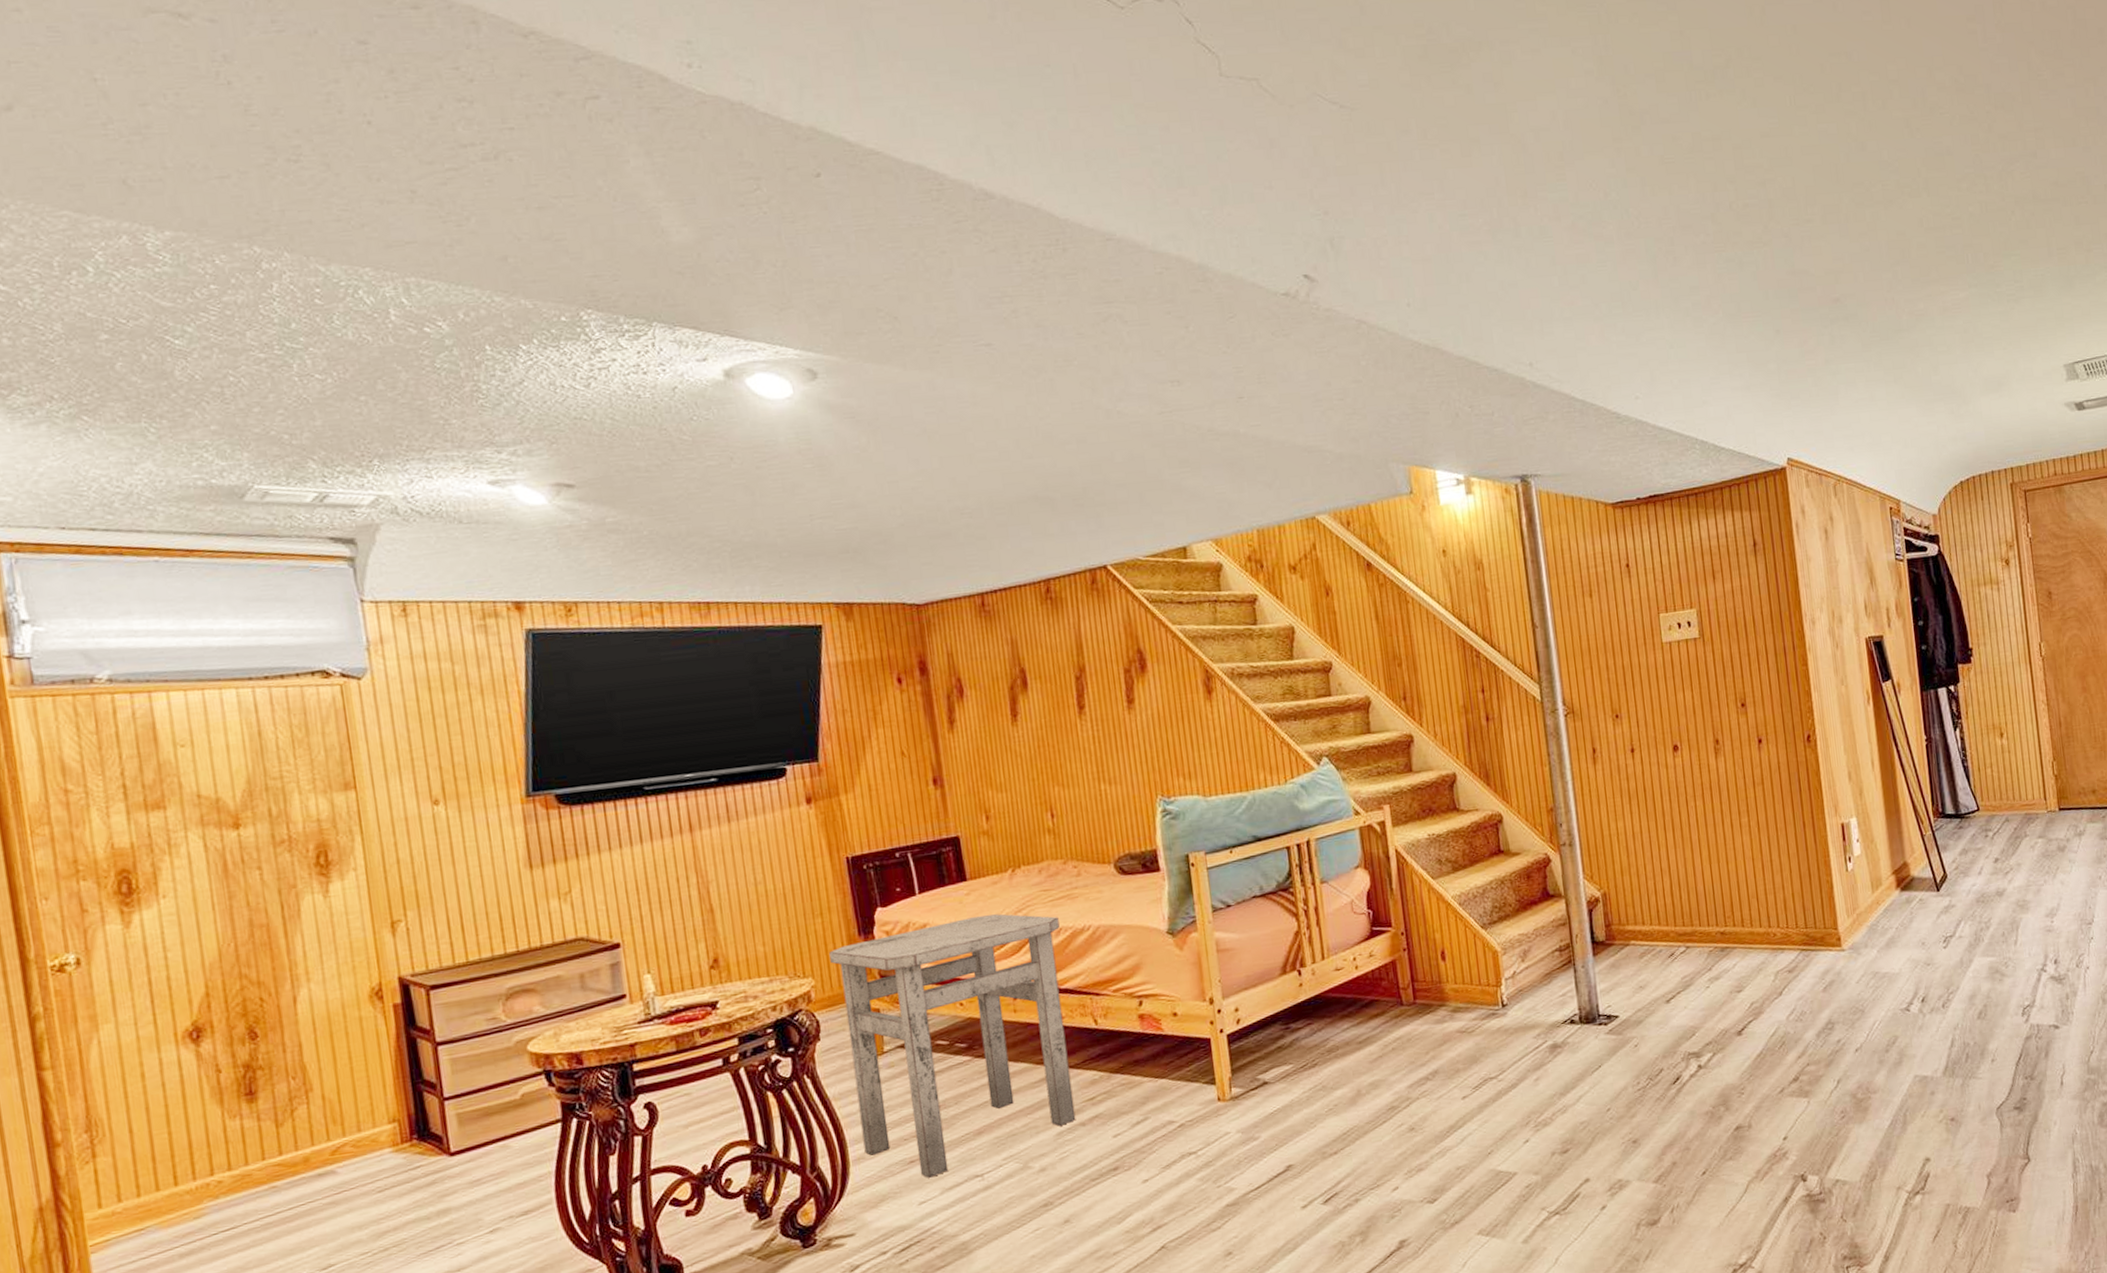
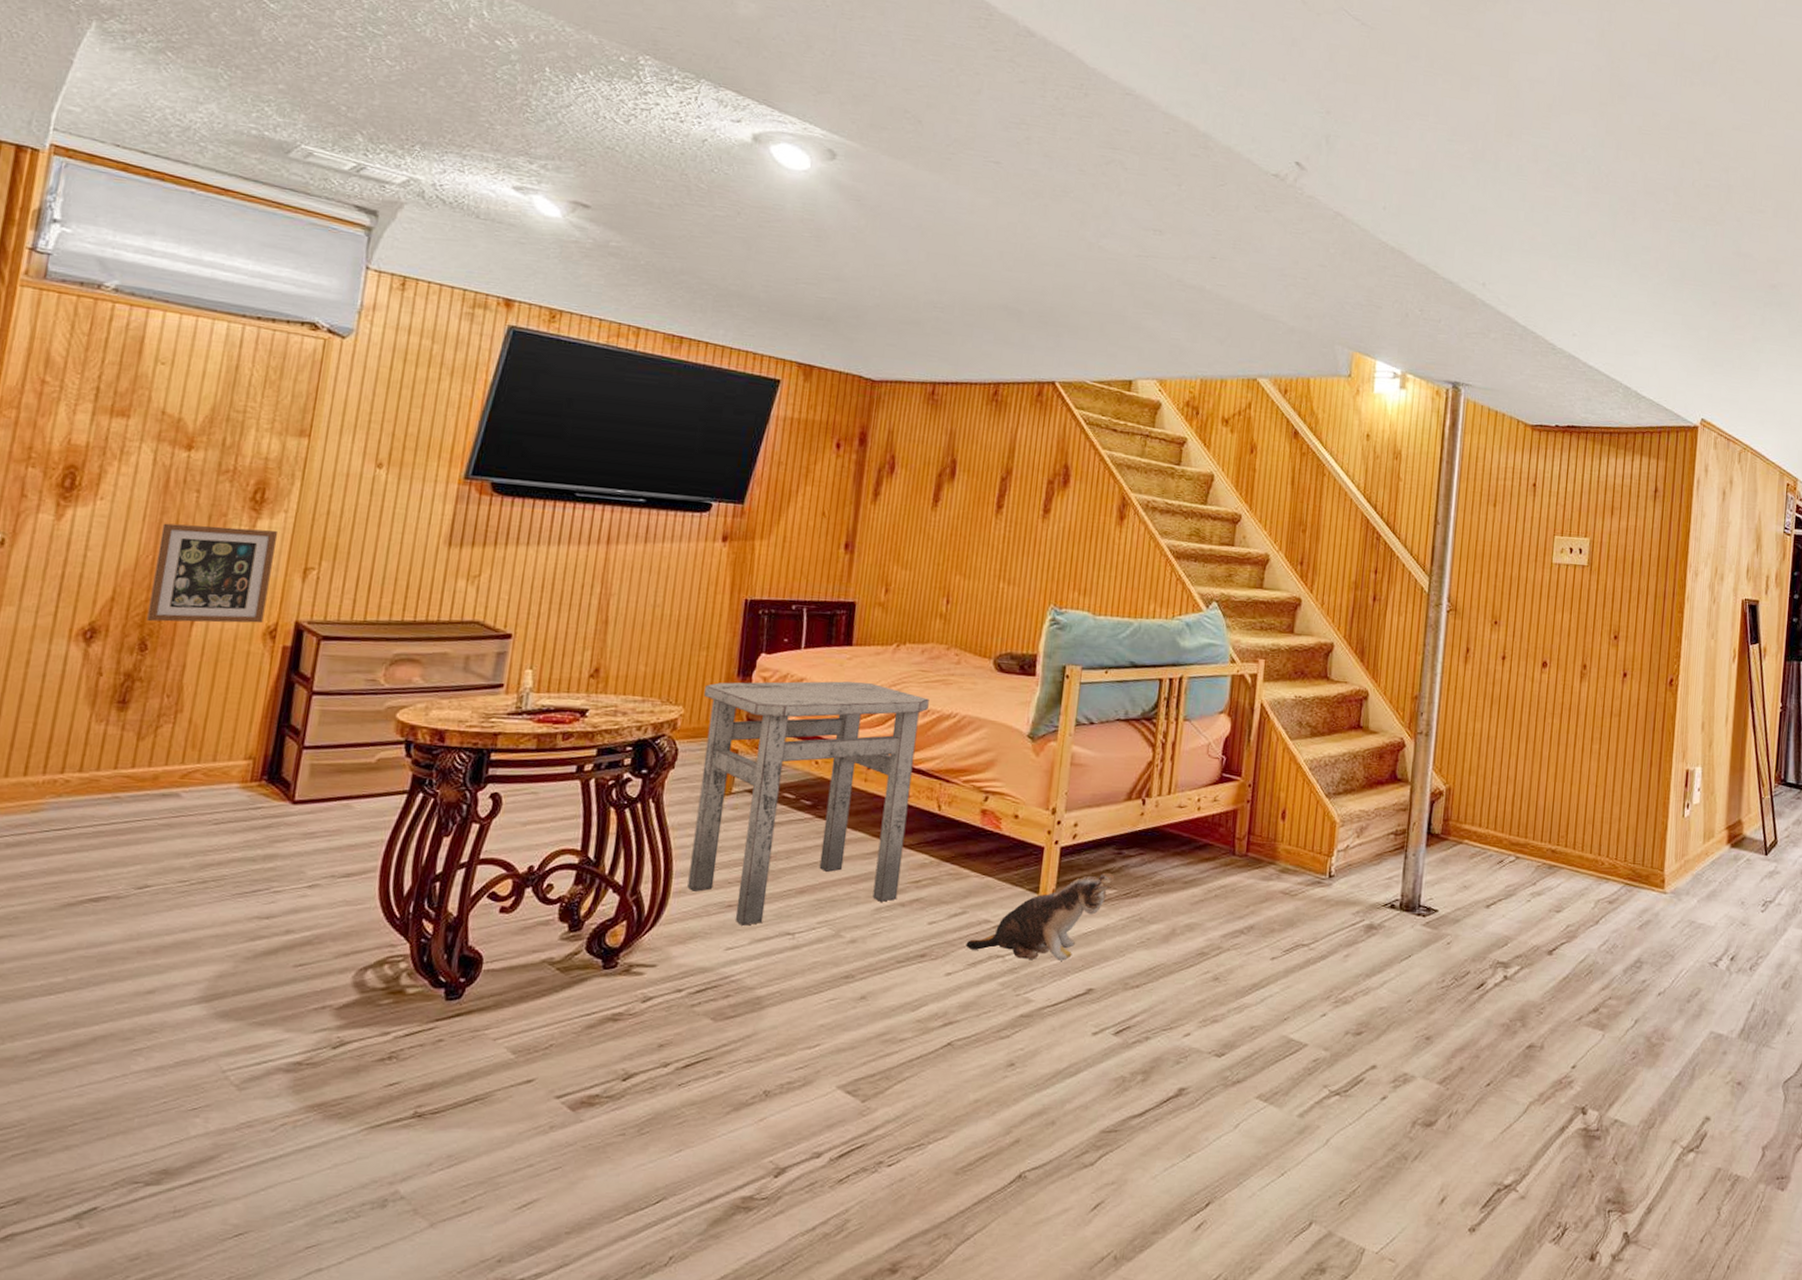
picture frame: none [234,891,365,1008] -> present [147,523,277,624]
plush toy: none [1155,1050,1289,1153] -> present [965,873,1115,961]

